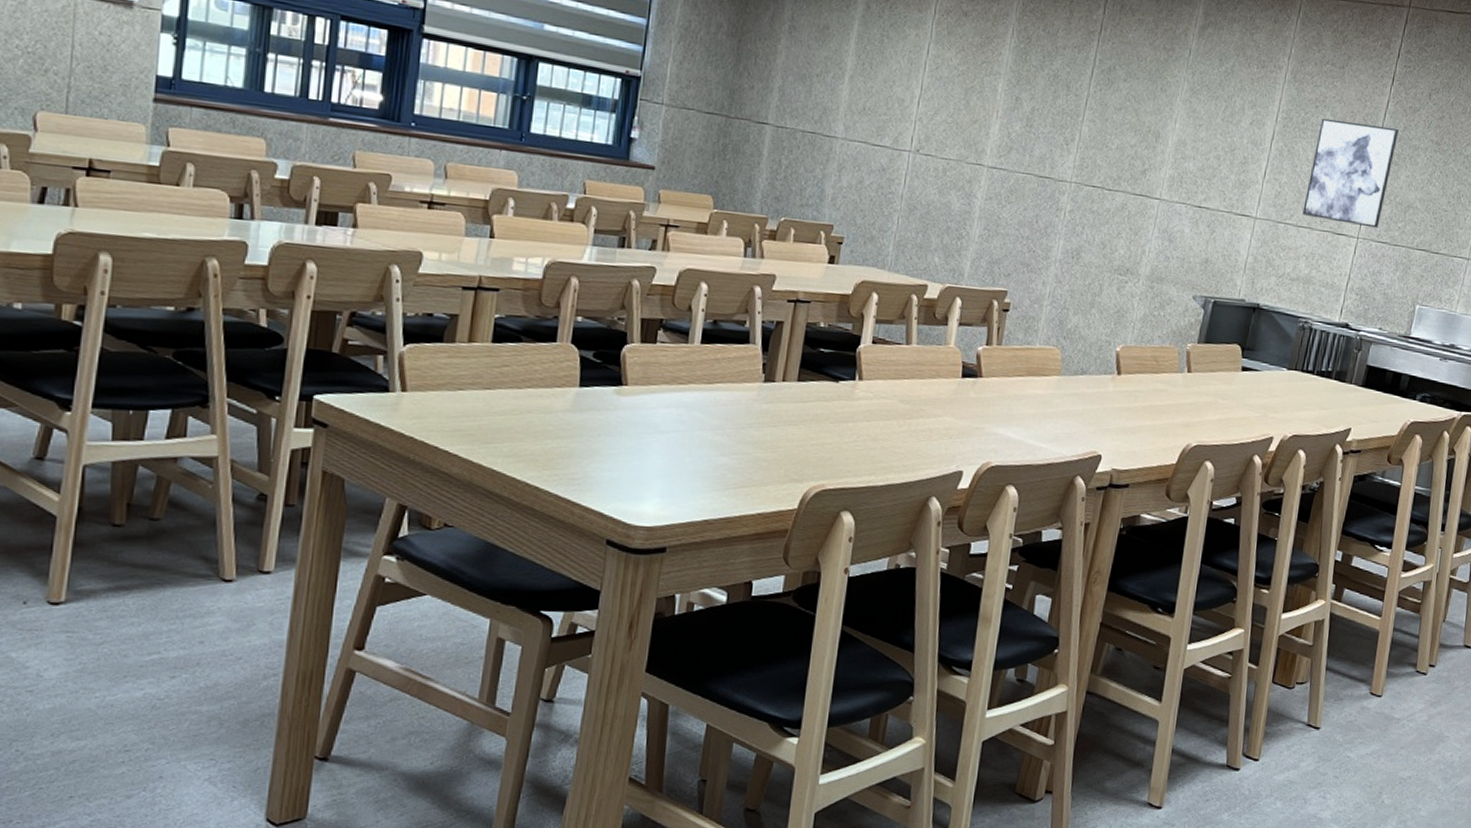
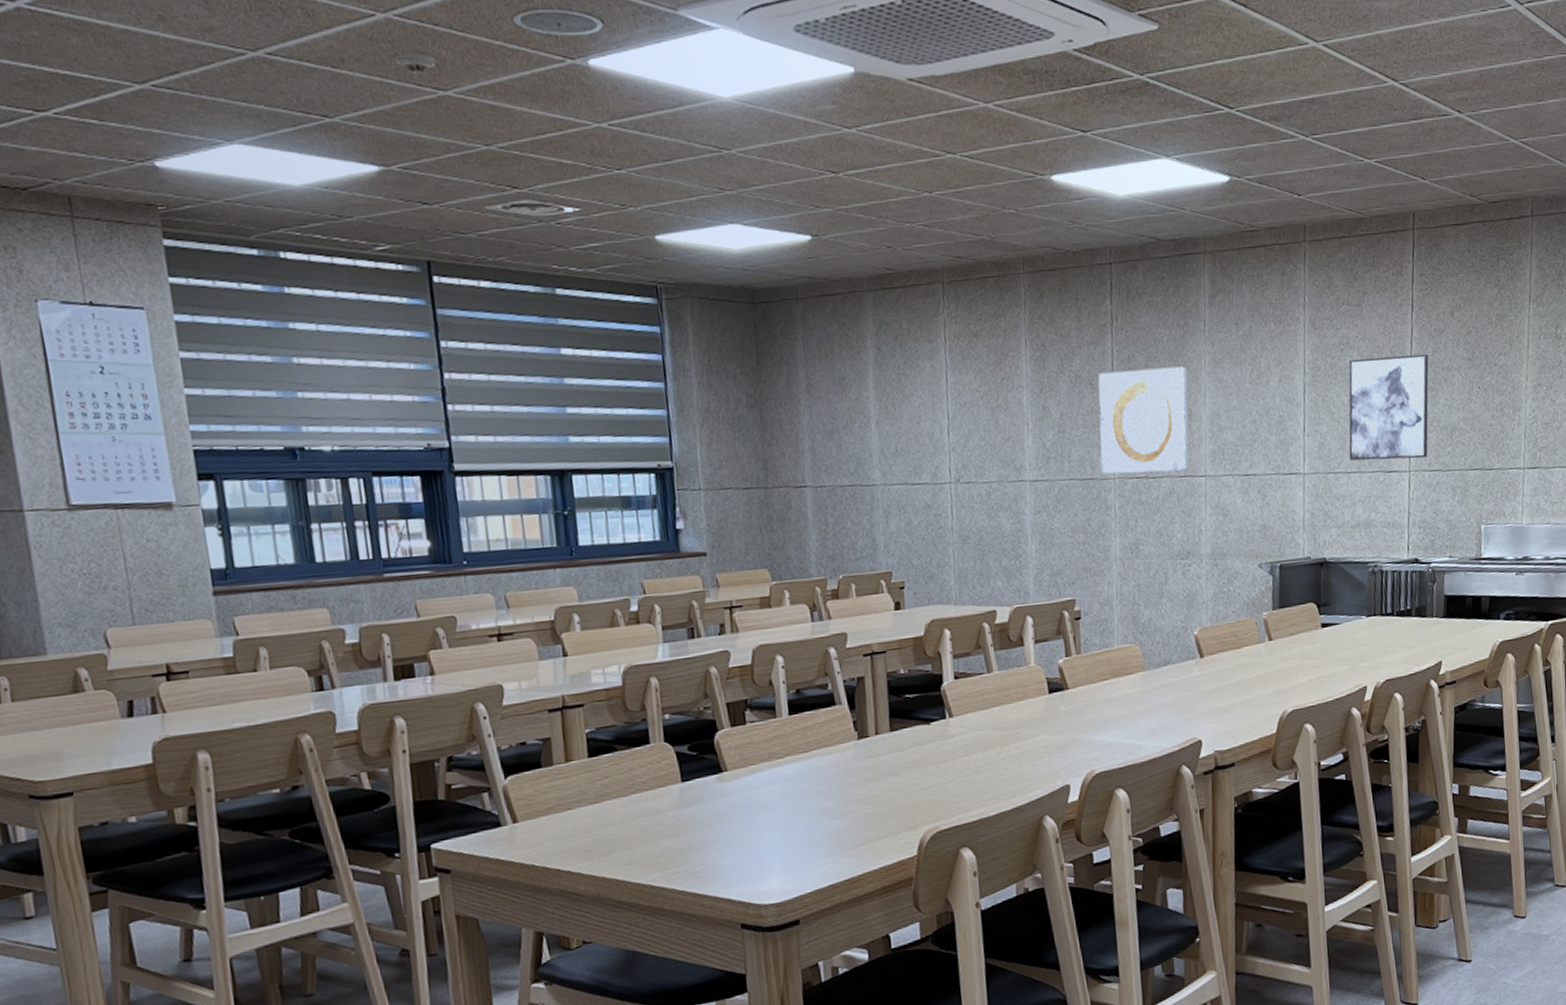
wall art: none [1060,77,1164,191] -> present [1098,366,1190,474]

